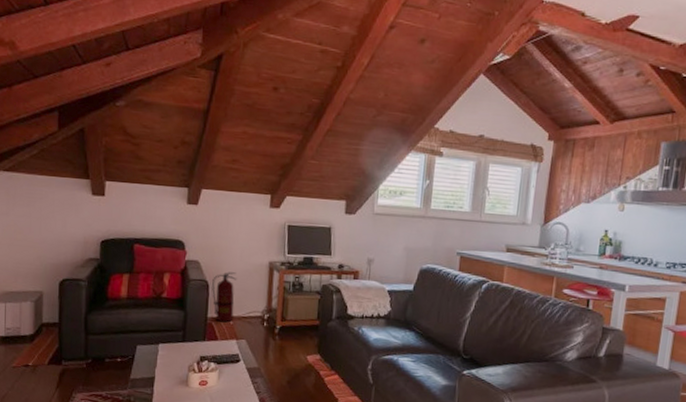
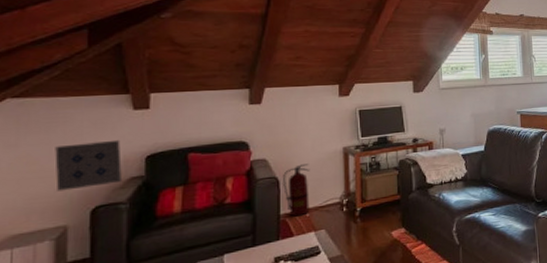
wall art: none [34,220,82,262] -> present [55,139,122,191]

